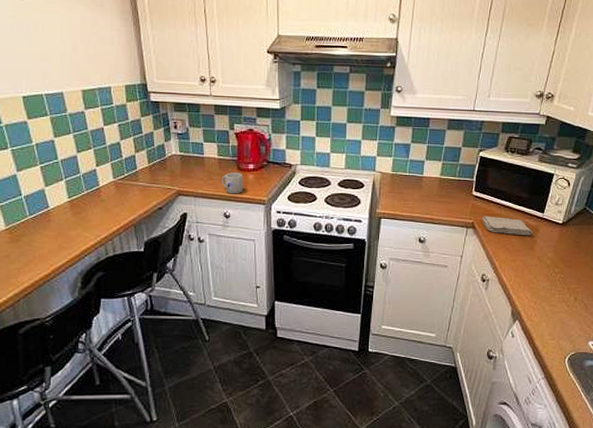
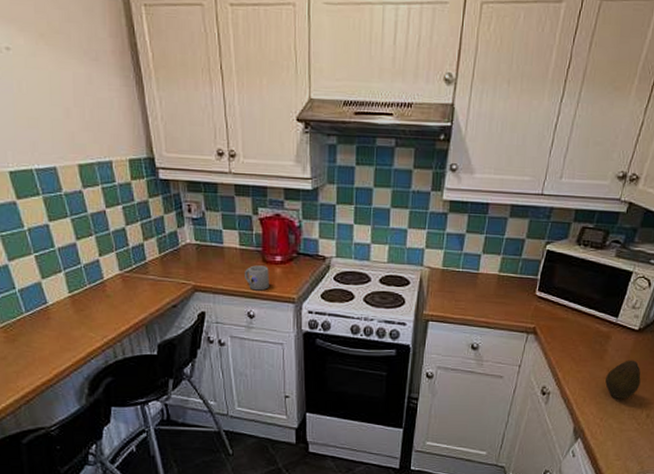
washcloth: present [482,215,533,236] -> none [545,319,603,344]
fruit: none [537,249,567,284] -> present [605,360,641,399]

